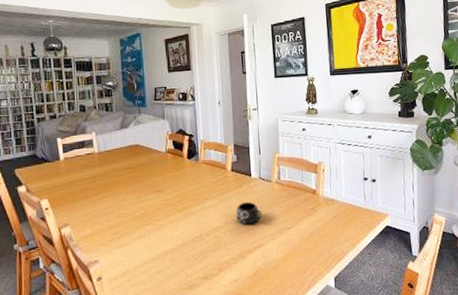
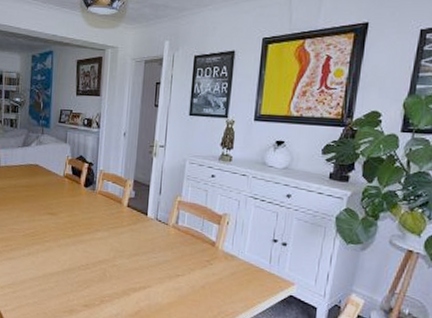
mug: present [236,202,262,225] -> none [125,240,153,264]

